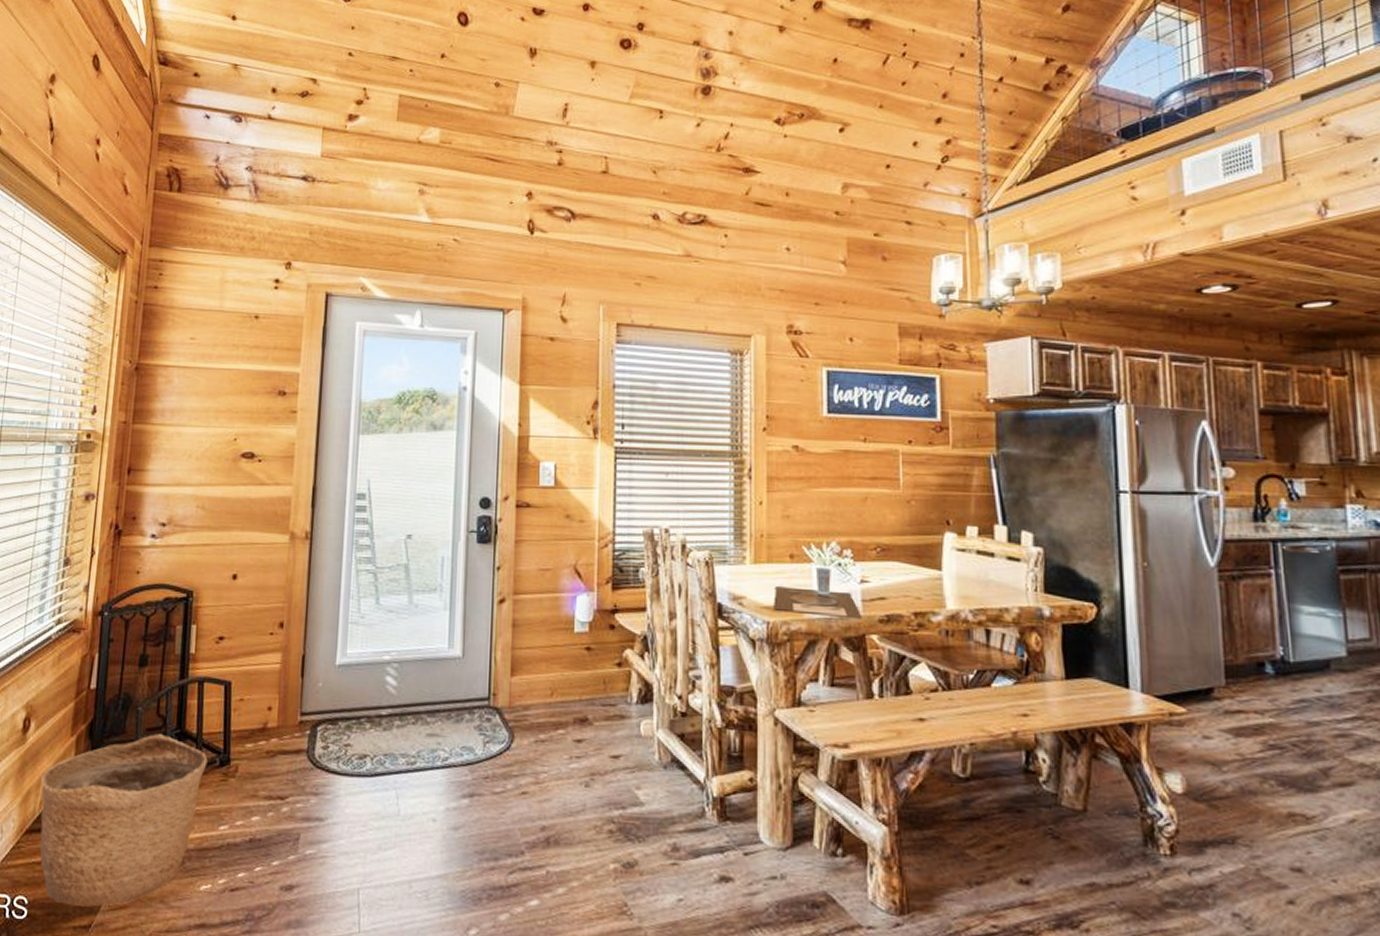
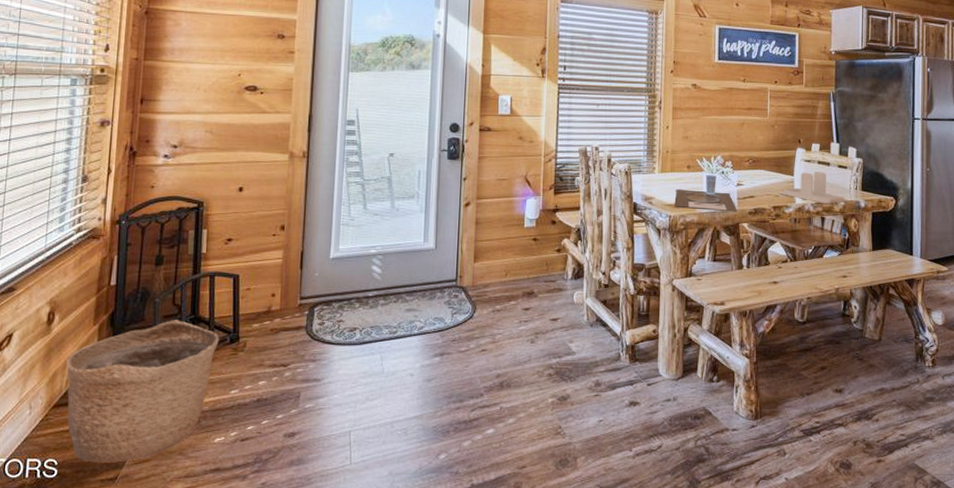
napkin holder: none [922,565,1025,611] -> present [780,171,848,204]

